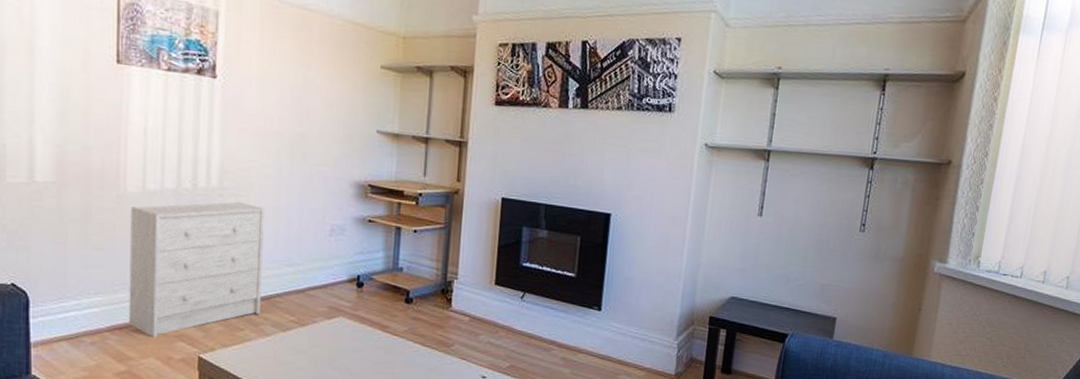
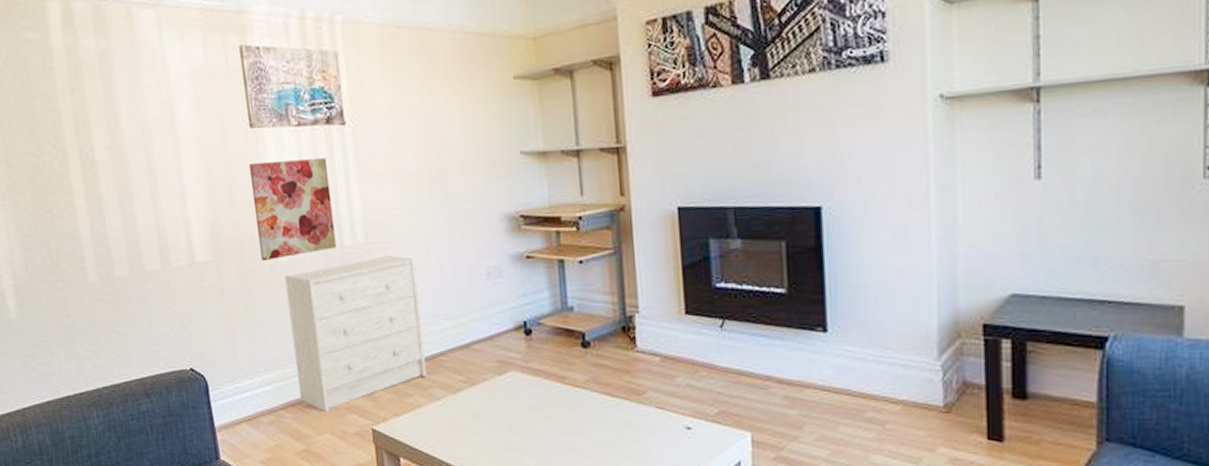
wall art: none [108,96,192,191] -> present [248,158,337,262]

